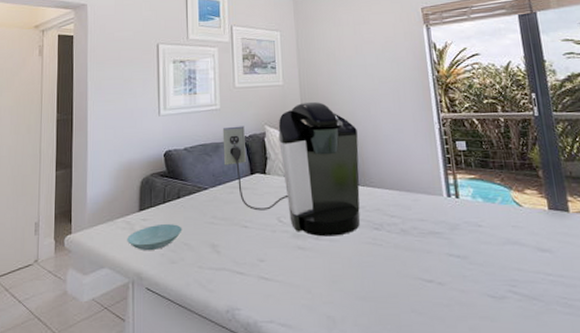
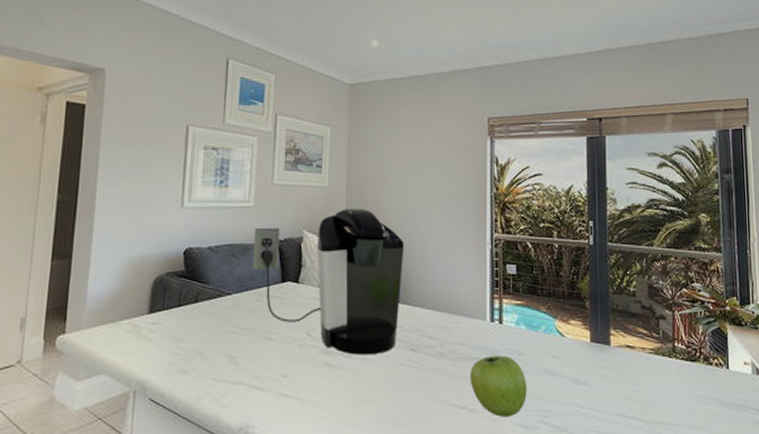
saucer: present [127,224,182,251] -> none [131,330,198,359]
fruit: none [433,229,492,289] -> present [470,356,527,417]

